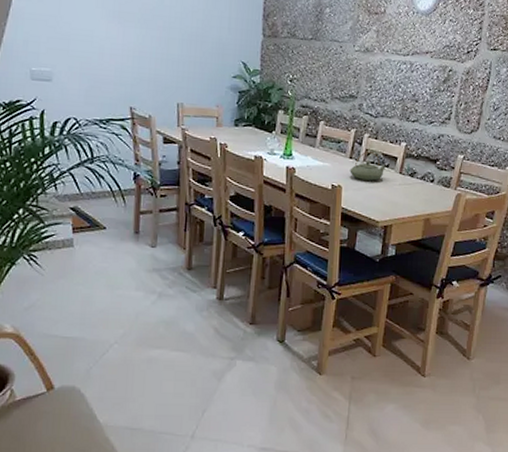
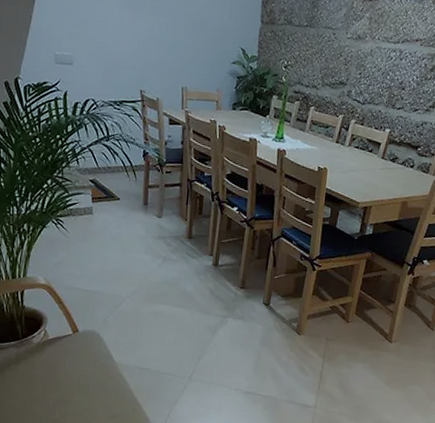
teapot: present [350,152,387,181] -> none [335,137,371,165]

